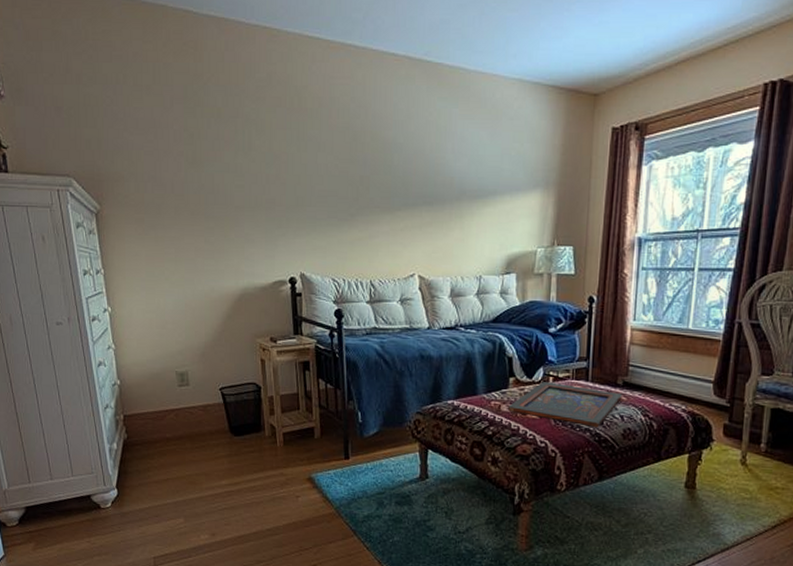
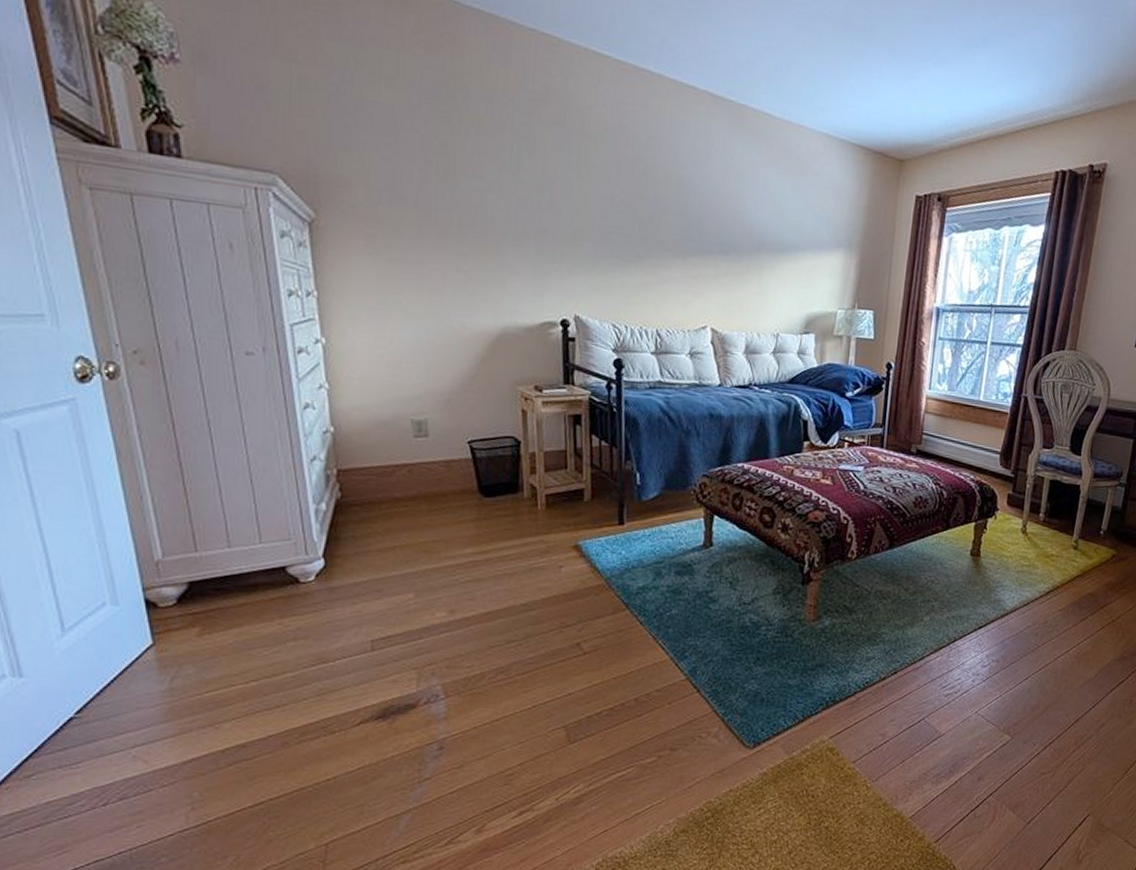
religious icon: present [508,382,622,428] -> none [801,447,915,496]

